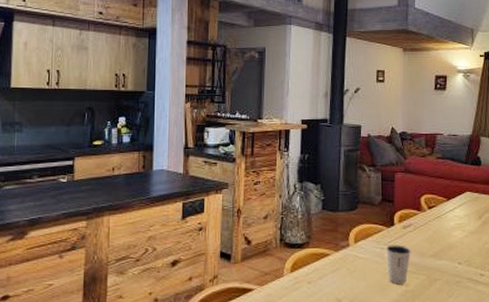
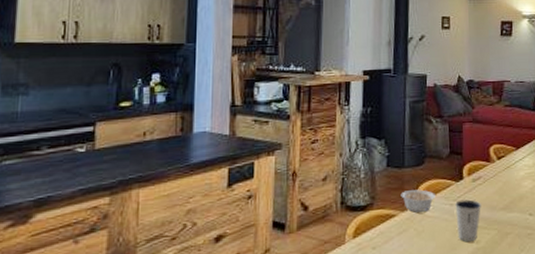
legume: none [335,232,367,253] -> present [401,189,435,212]

